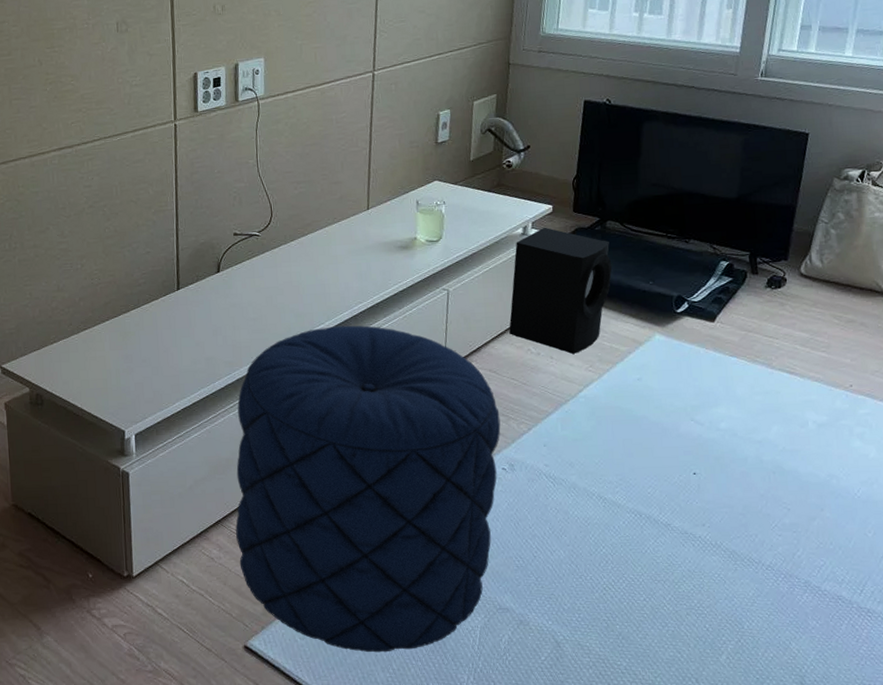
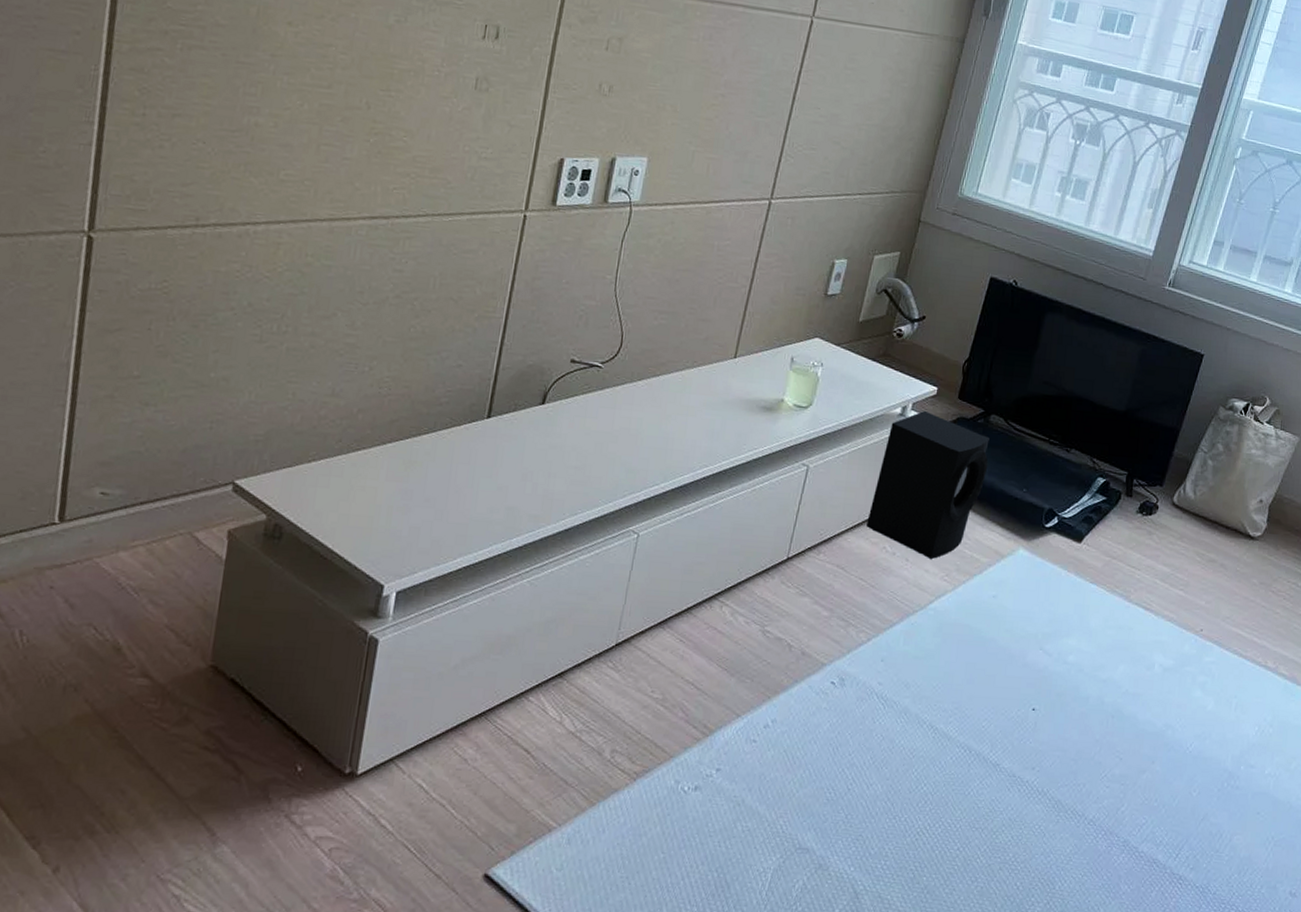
pouf: present [235,325,501,653] -> none [499,489,840,893]

